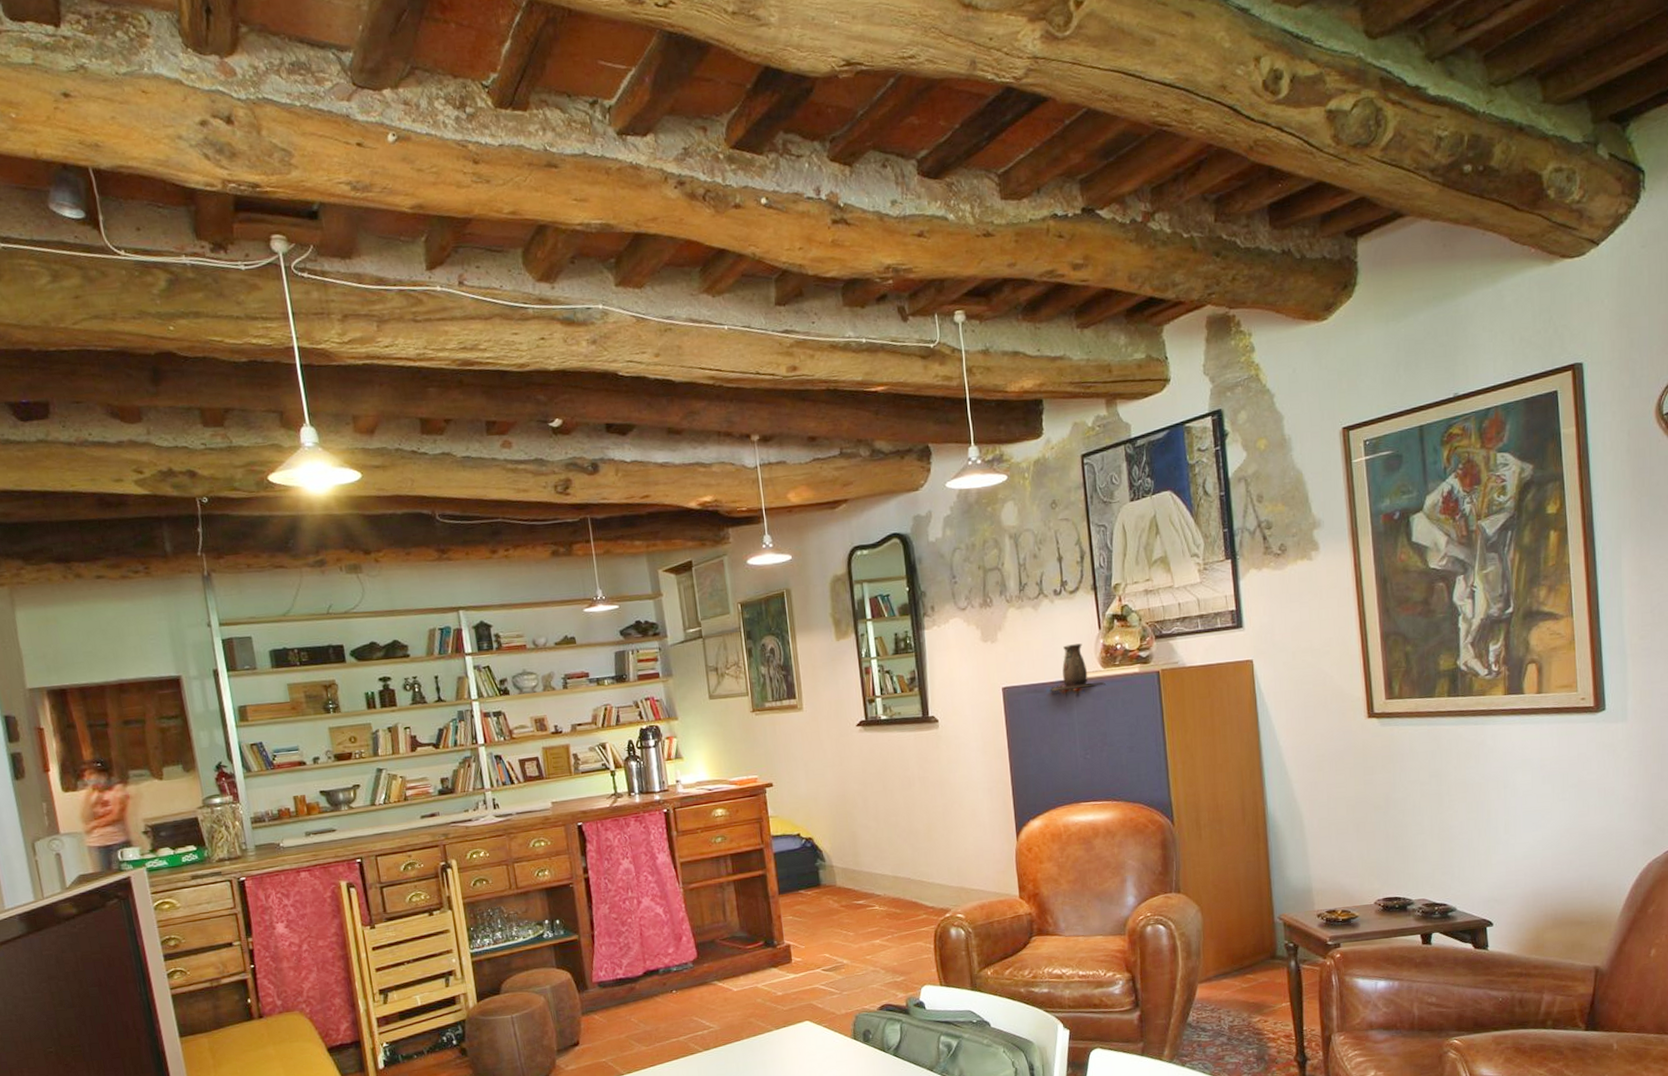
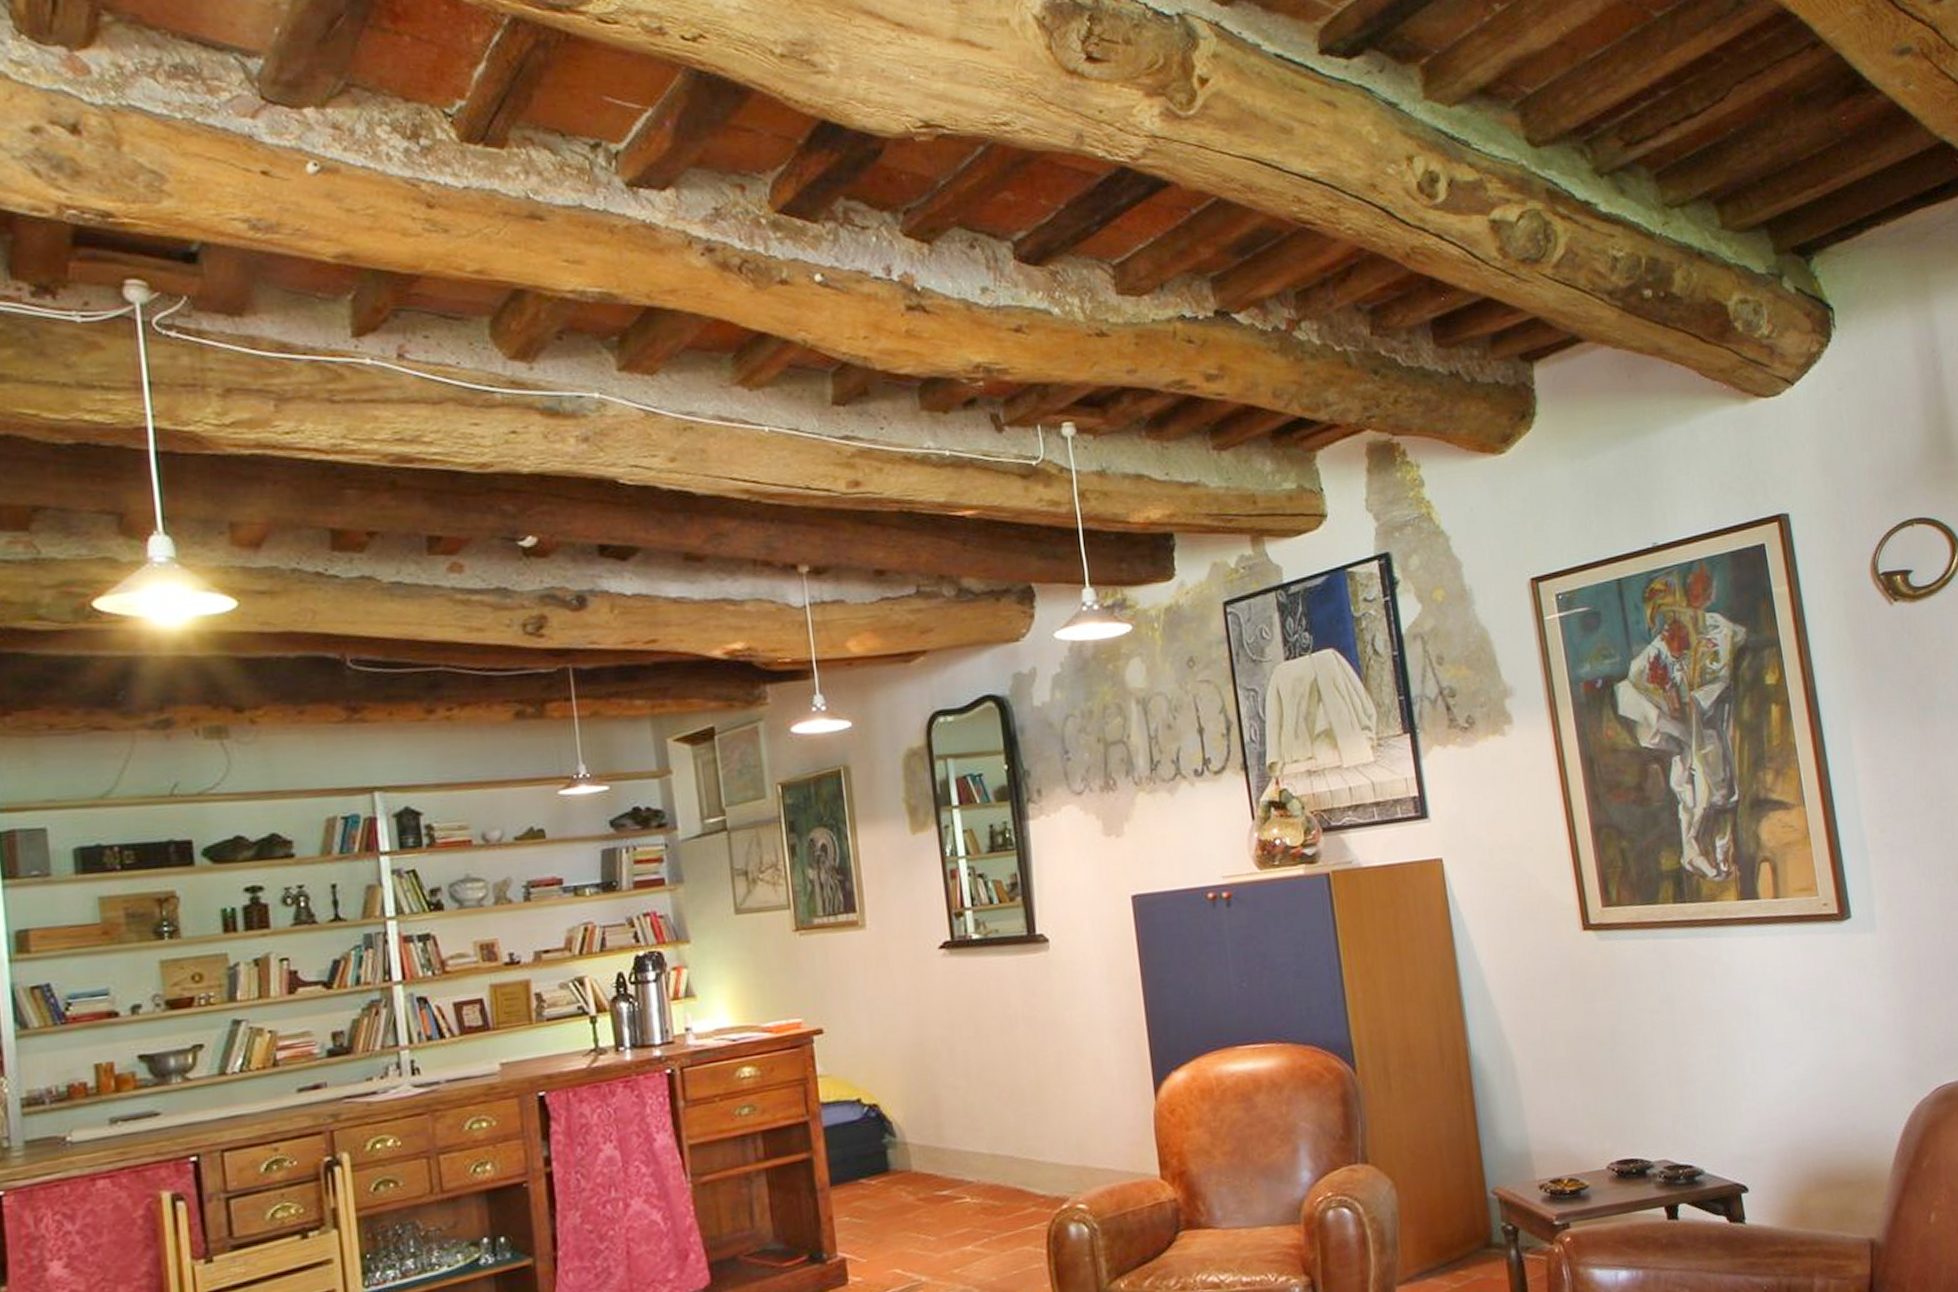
decorative vase: present [1051,643,1107,691] -> none [1194,838,1265,900]

